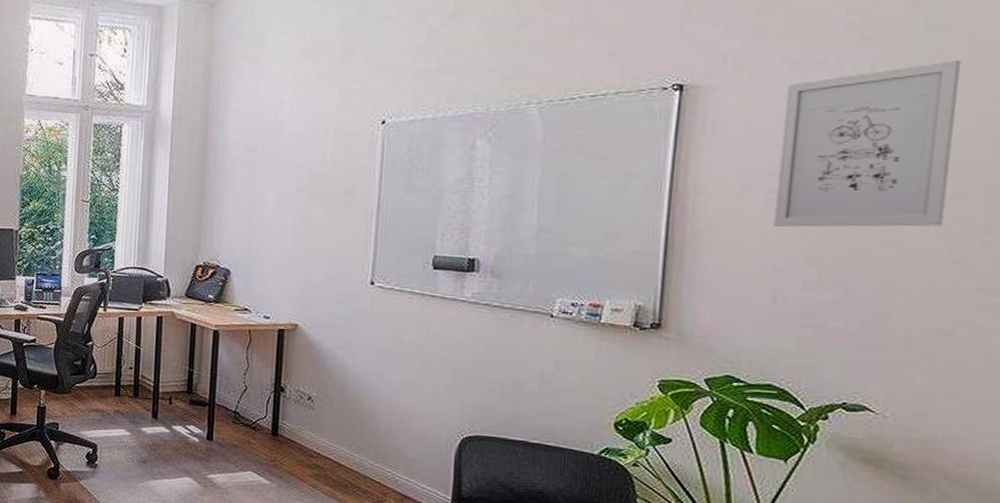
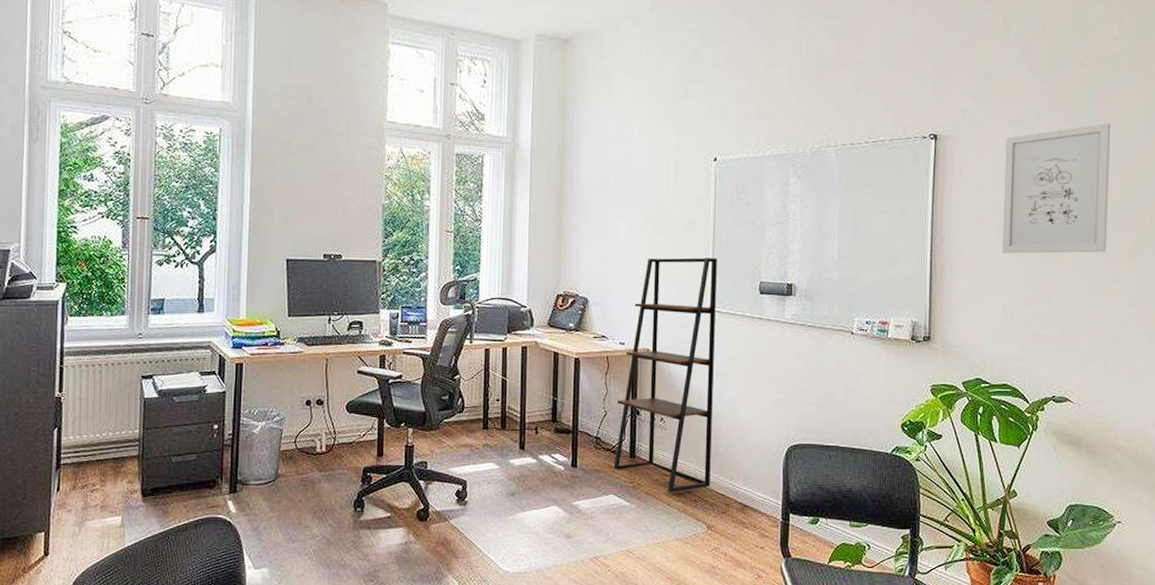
shelving unit: none [253,229,383,476] -> present [613,257,718,493]

